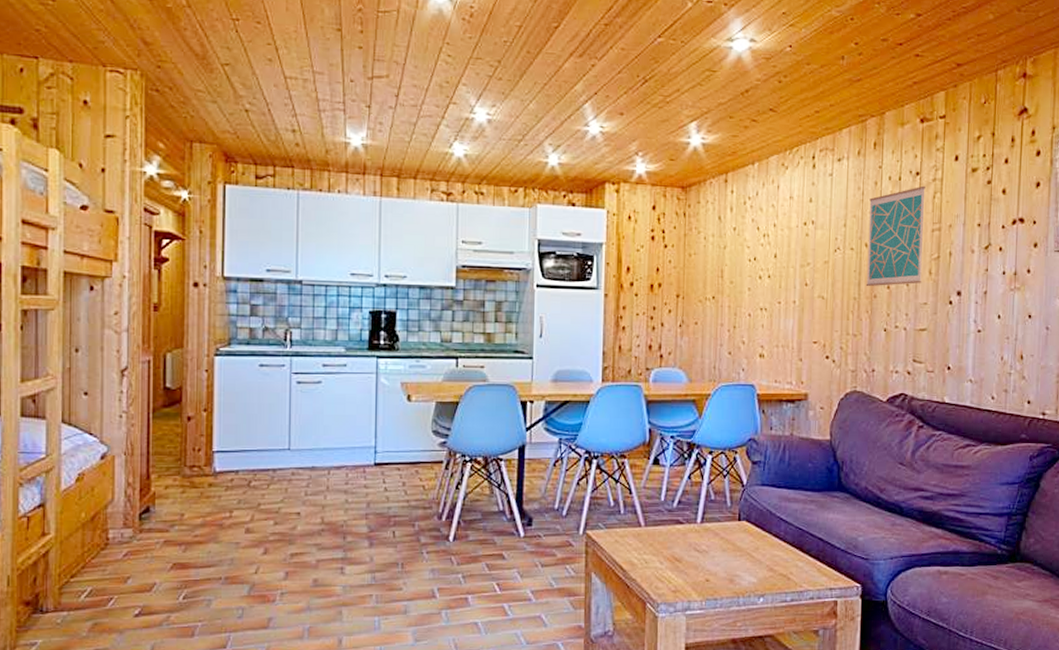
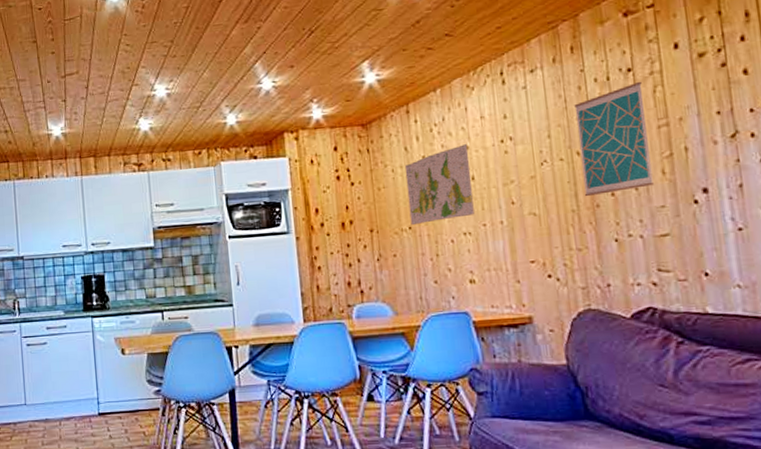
map: none [715,221,775,296] -> present [404,144,474,226]

